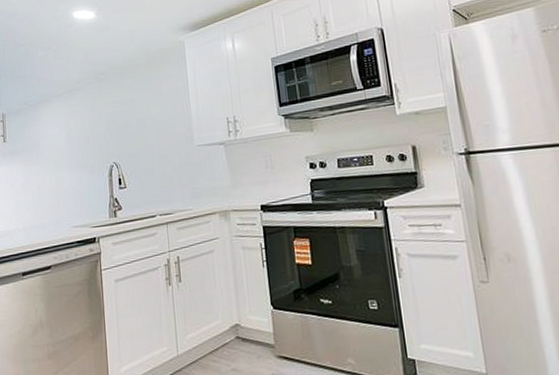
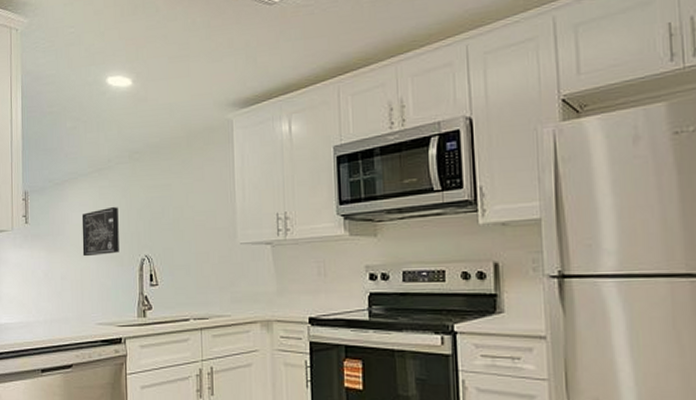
wall art: none [55,121,90,168] -> present [81,206,119,257]

